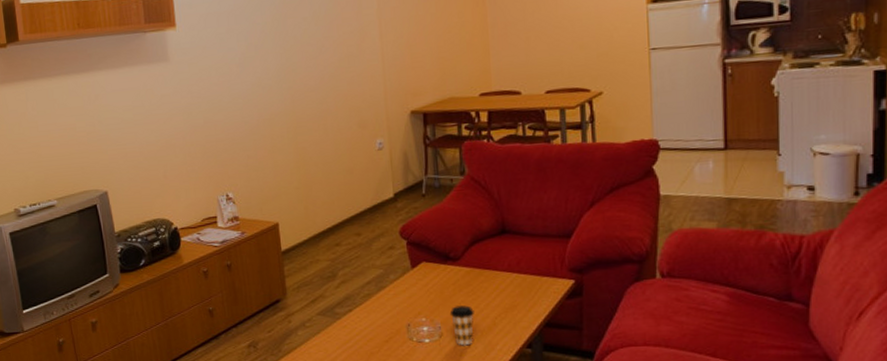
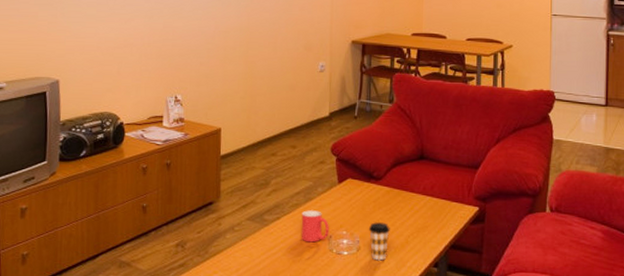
mug: none [374,299,407,333] -> present [301,210,329,243]

